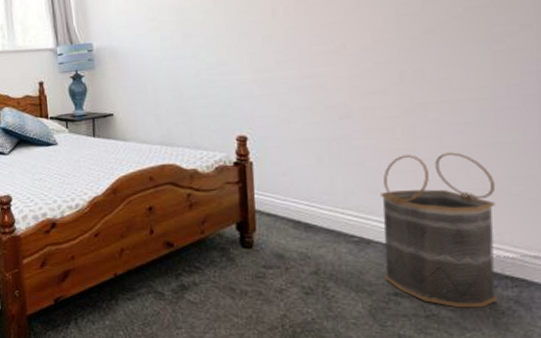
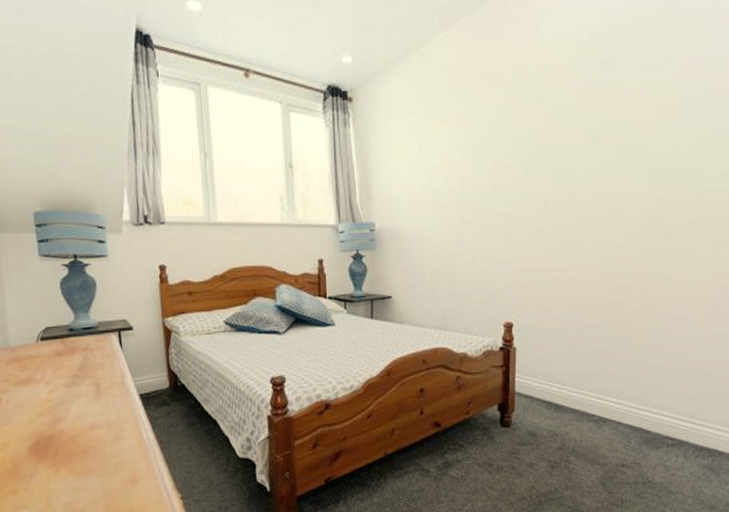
basket: present [380,152,497,308] -> none [615,343,705,475]

